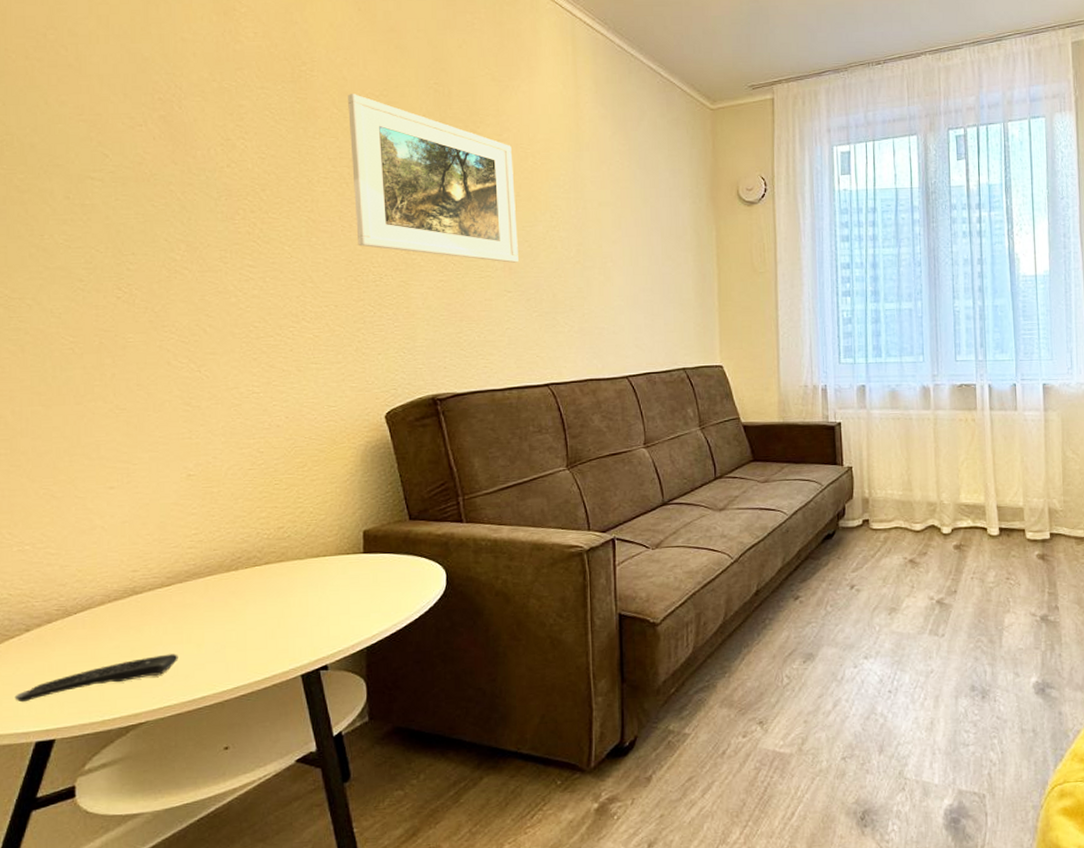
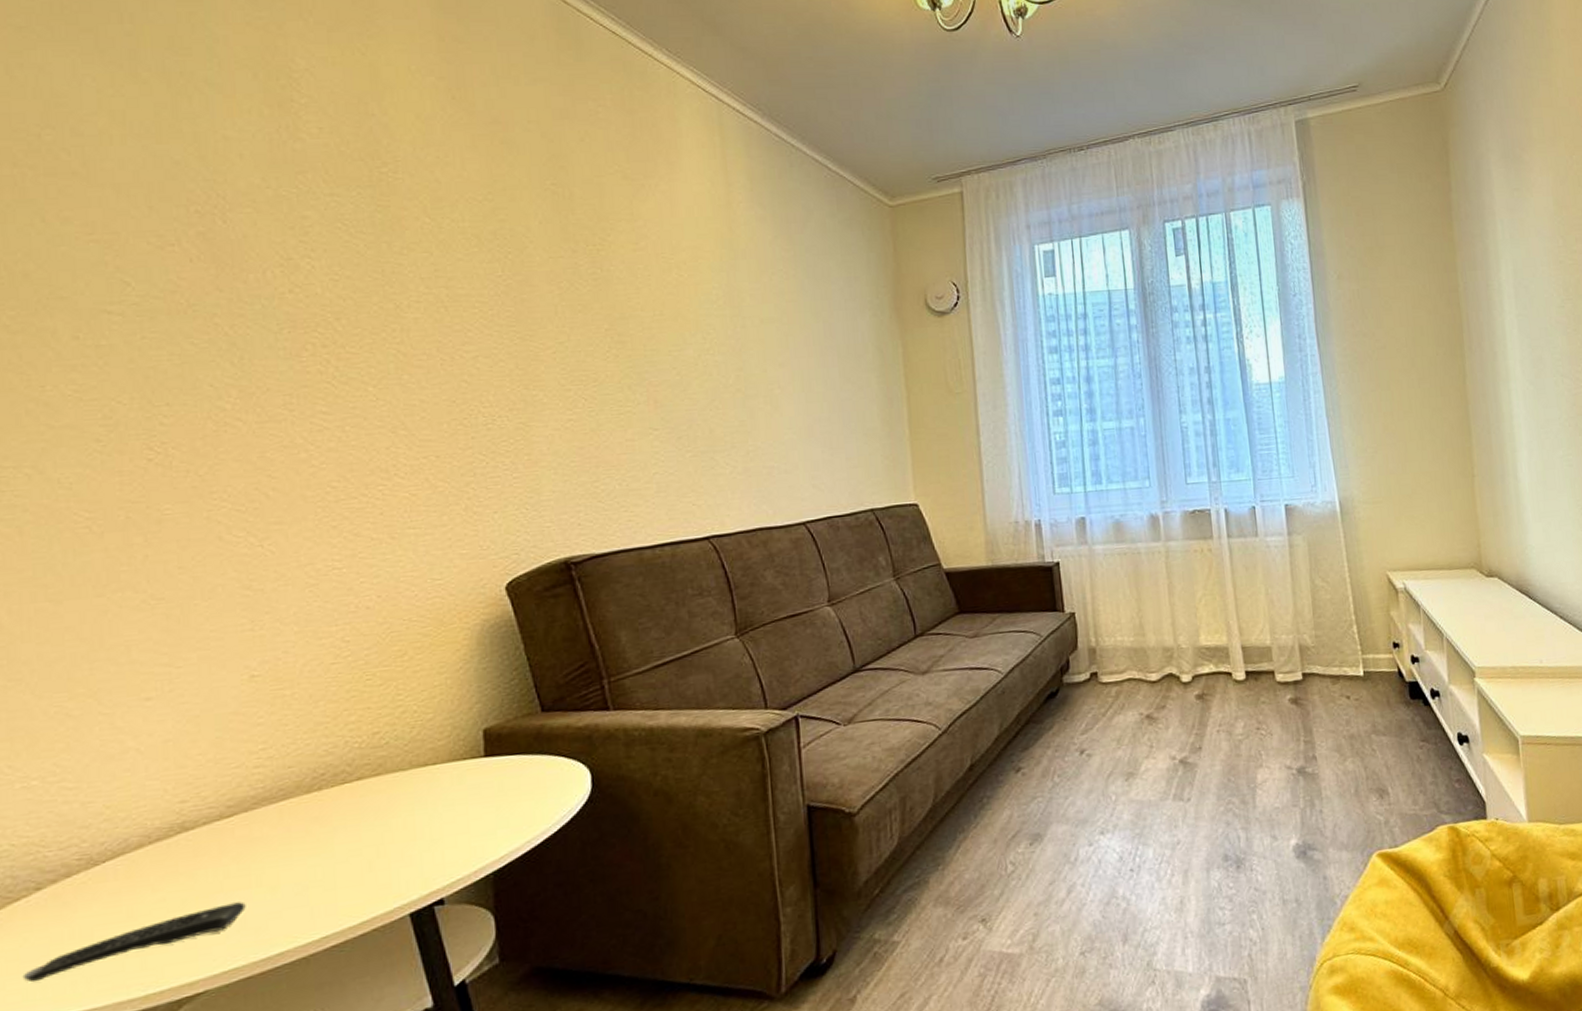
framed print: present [348,94,518,263] -> none [443,199,665,395]

